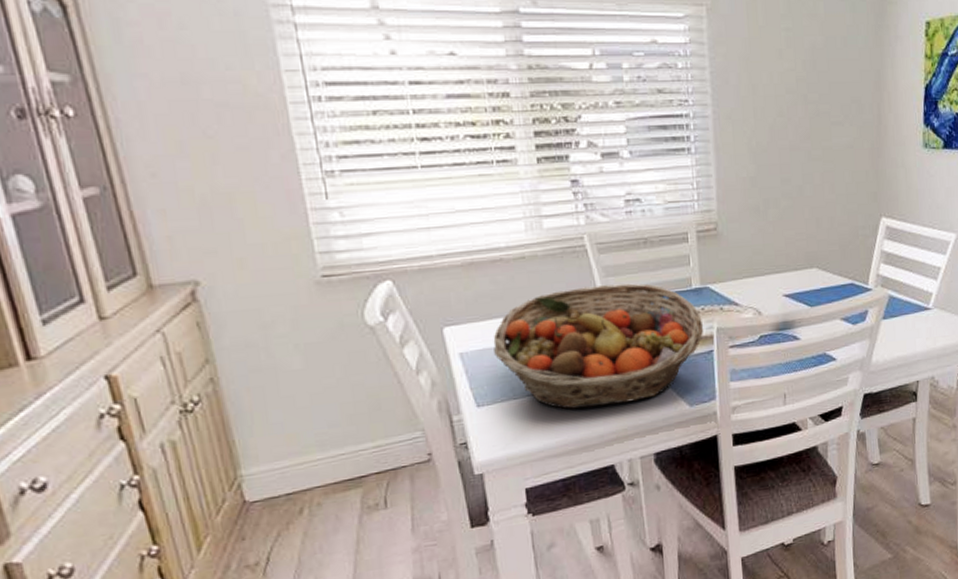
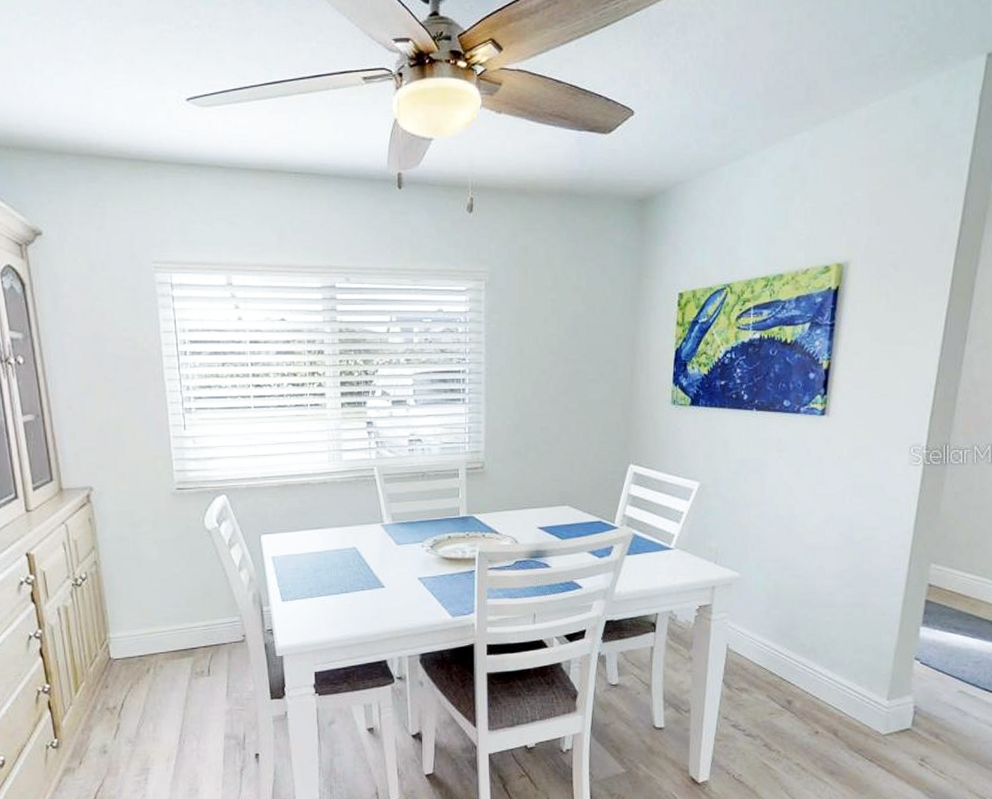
fruit basket: present [493,283,704,409] -> none [298,509,468,611]

